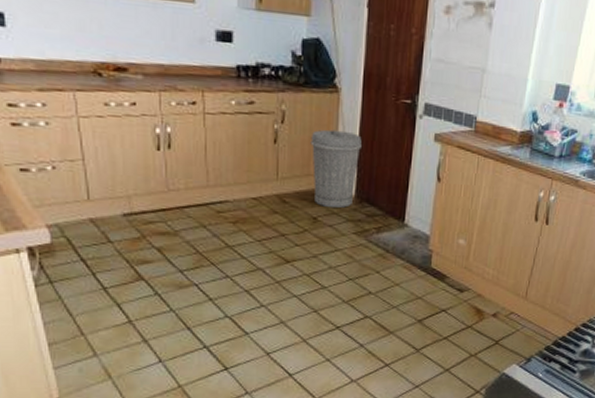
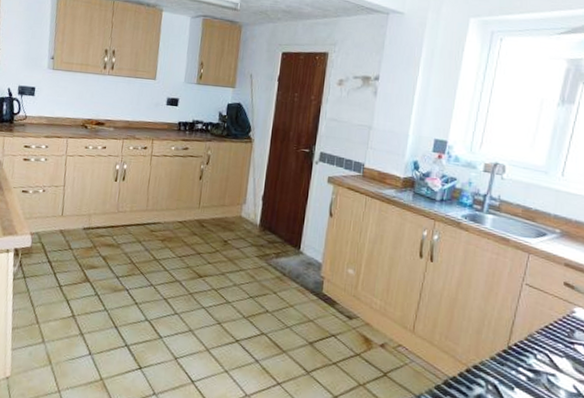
trash can: present [310,129,362,208] -> none [226,170,268,234]

